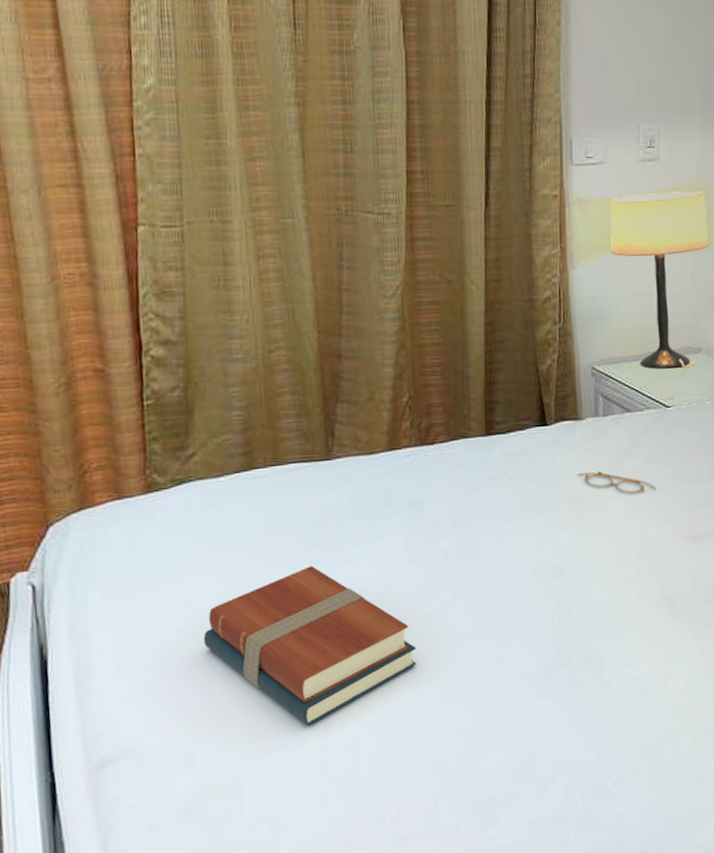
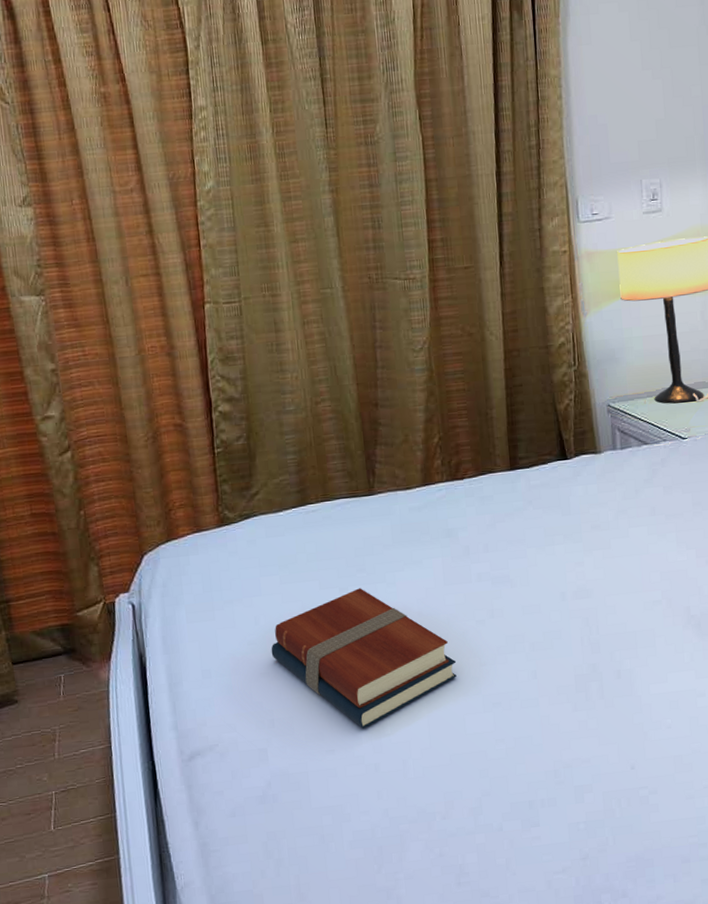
glasses: present [577,471,656,494] -> none [598,499,677,521]

